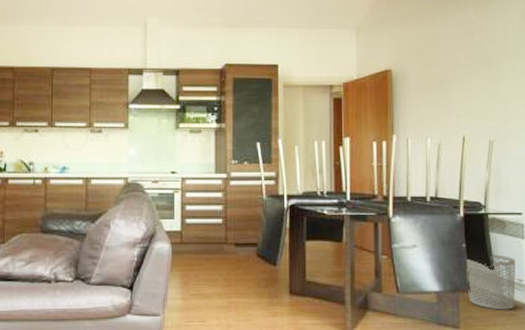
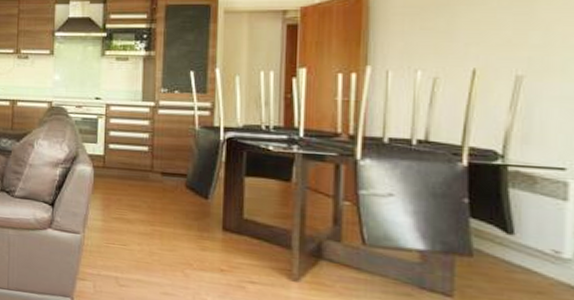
waste bin: present [466,254,516,310] -> none [468,215,551,287]

